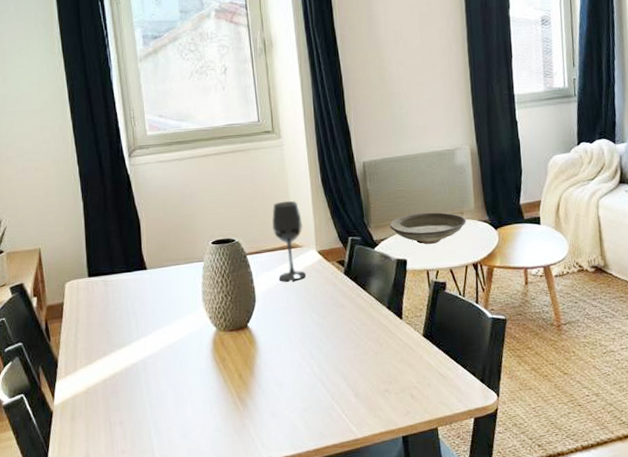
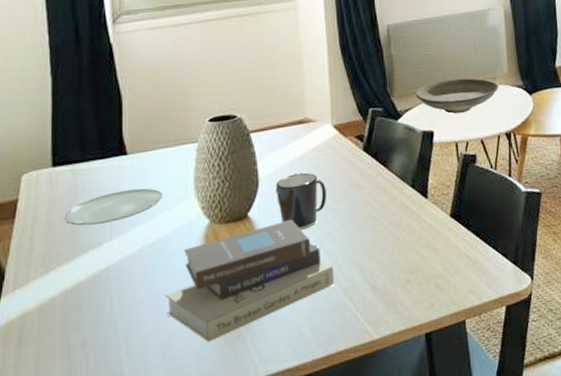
plate: none [100,298,177,327] -> present [64,188,162,226]
books: none [183,331,323,429] -> present [165,219,335,342]
mug: none [270,291,314,342] -> present [275,172,327,231]
wine glass: present [272,200,306,281] -> none [282,69,320,161]

